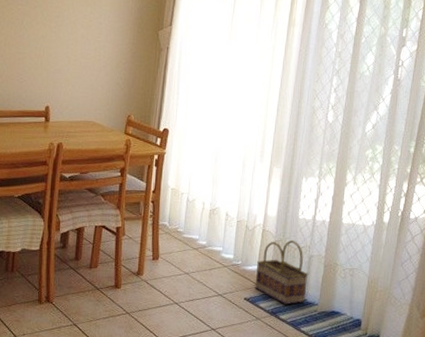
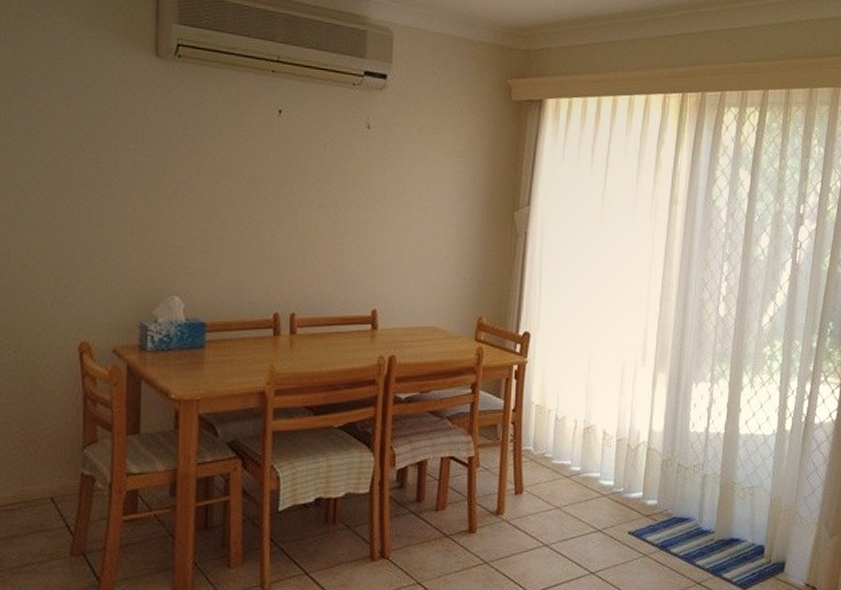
basket: present [255,239,309,304] -> none [640,457,703,535]

